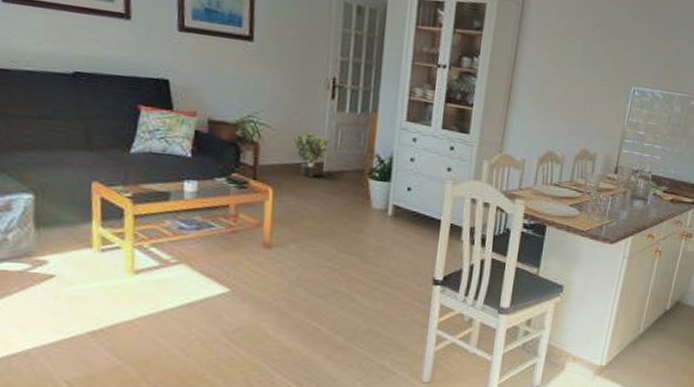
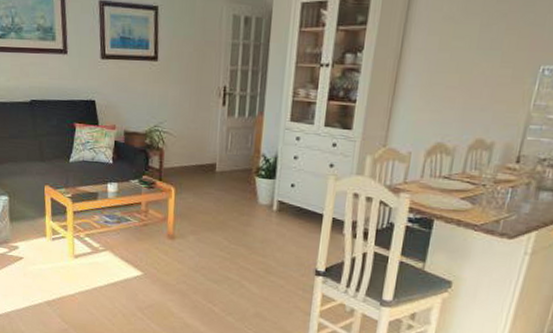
potted plant: present [292,132,329,177] -> none [190,137,221,177]

